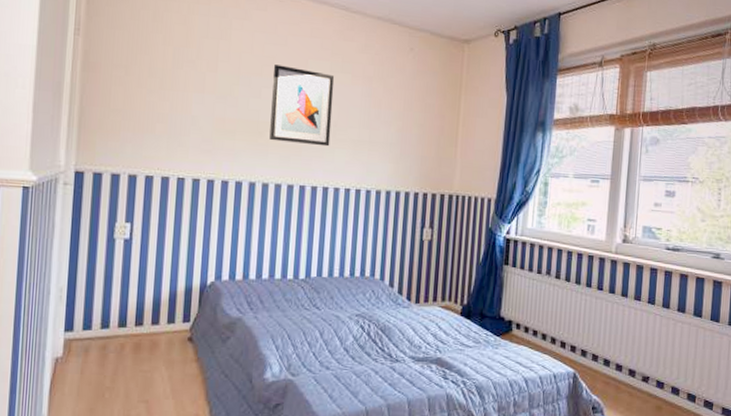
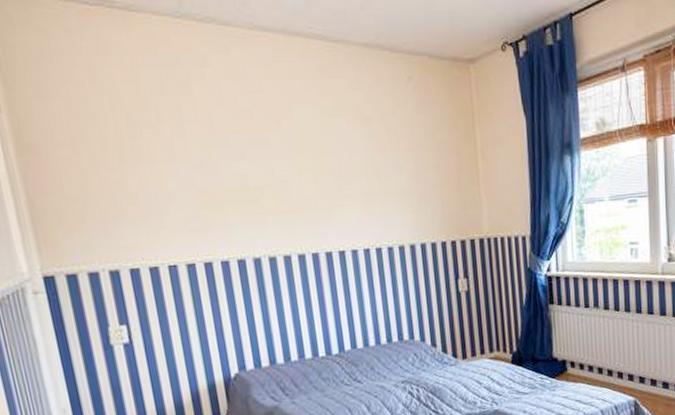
wall art: present [269,65,335,147] -> none [251,117,337,208]

